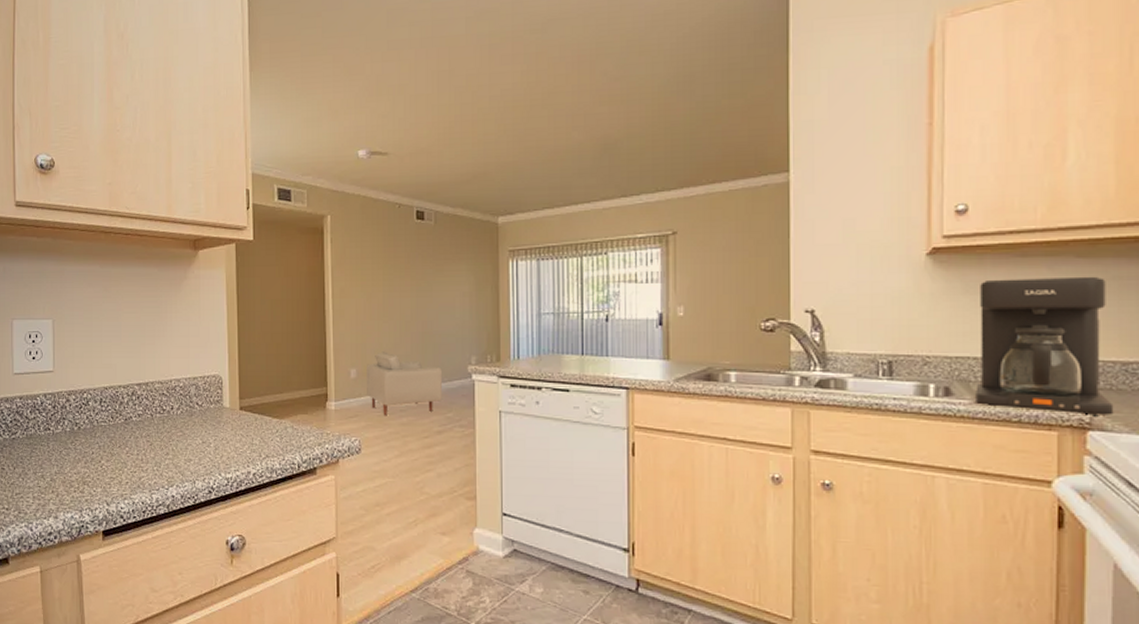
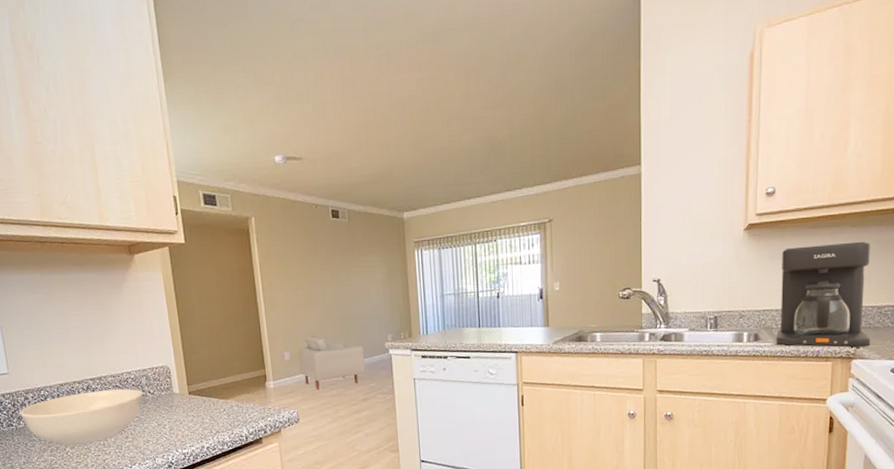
bowl: none [58,397,191,459] -> present [19,388,144,447]

